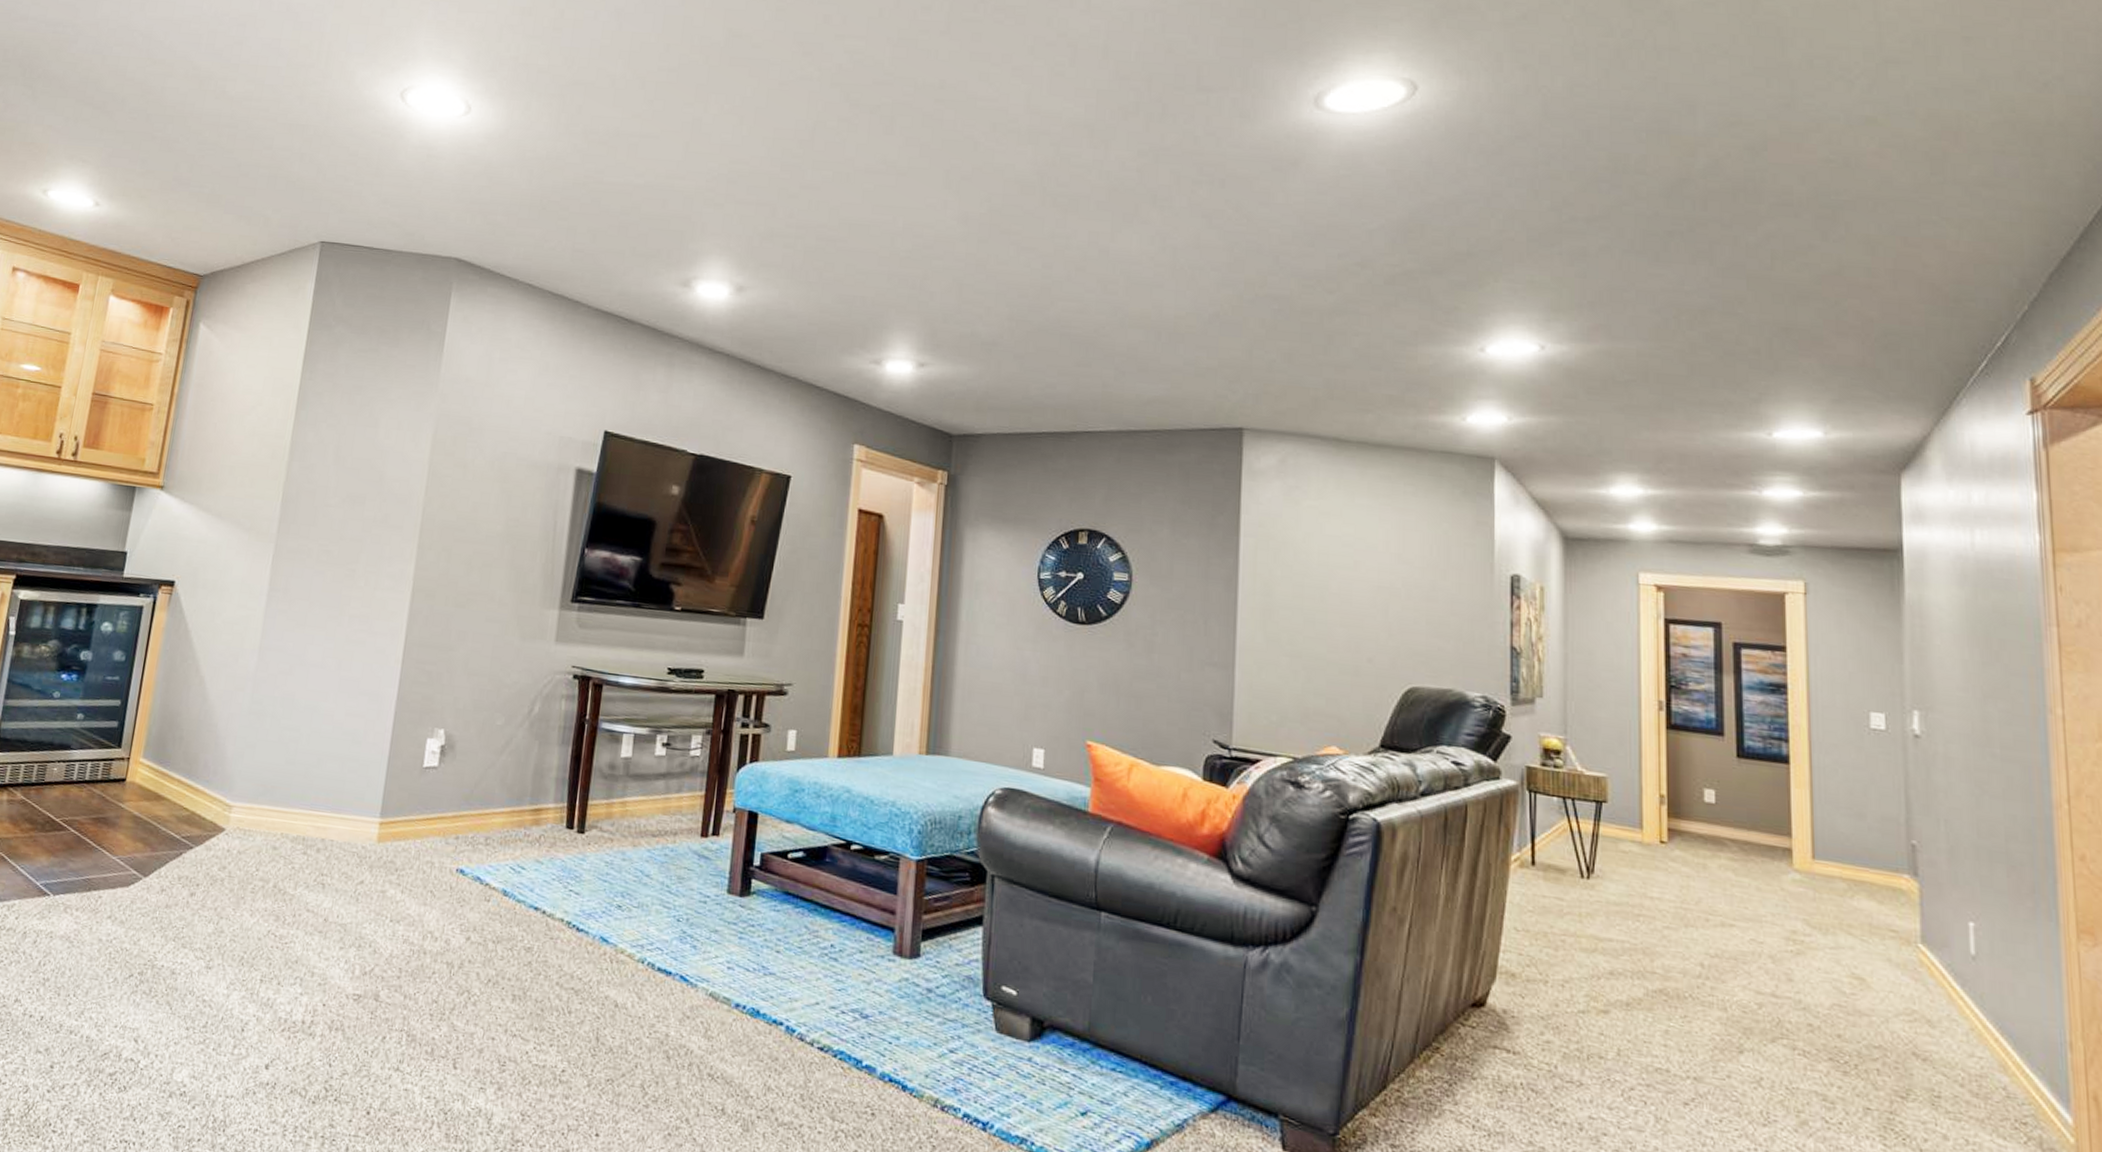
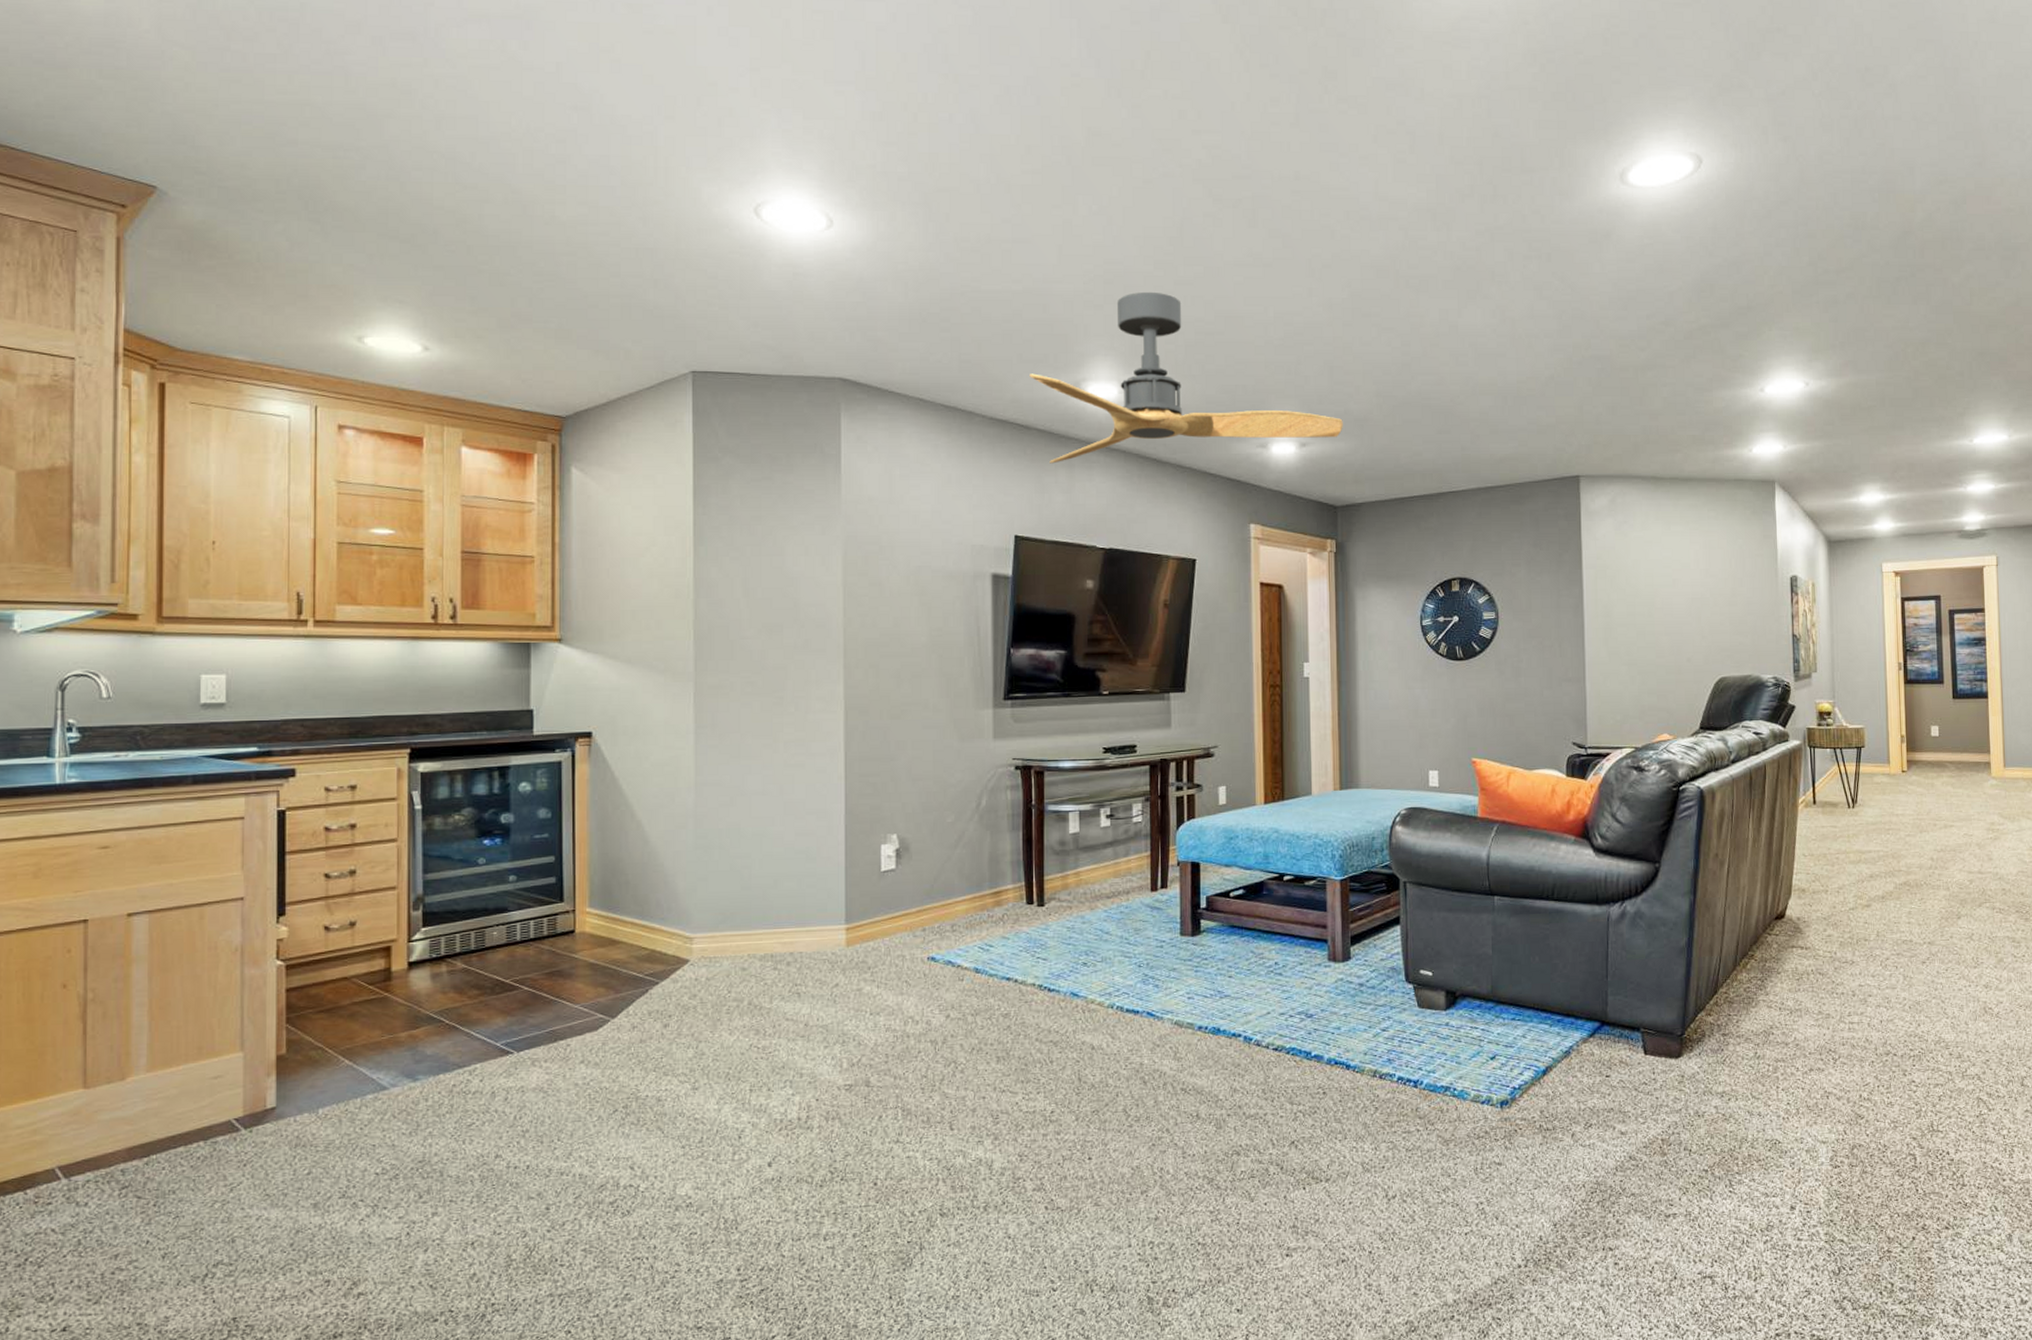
ceiling fan: none [640,193,969,361] -> present [1029,291,1343,464]

